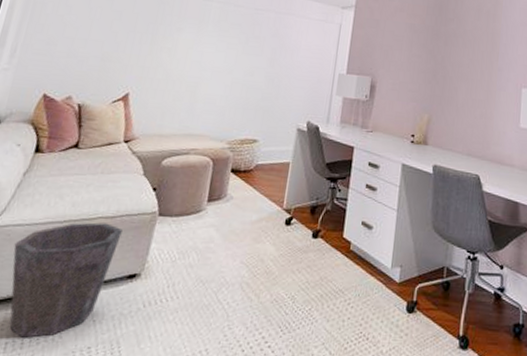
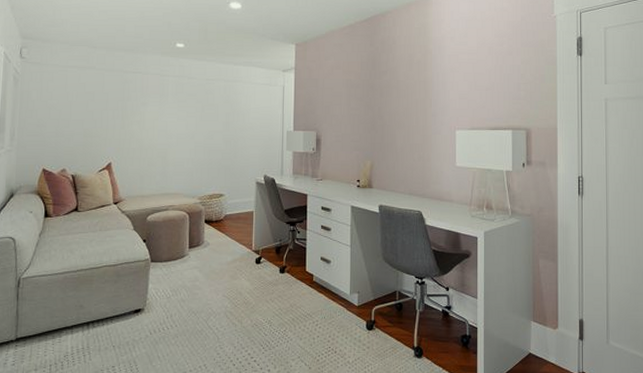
waste bin: present [9,222,123,338] -> none [42,270,124,361]

